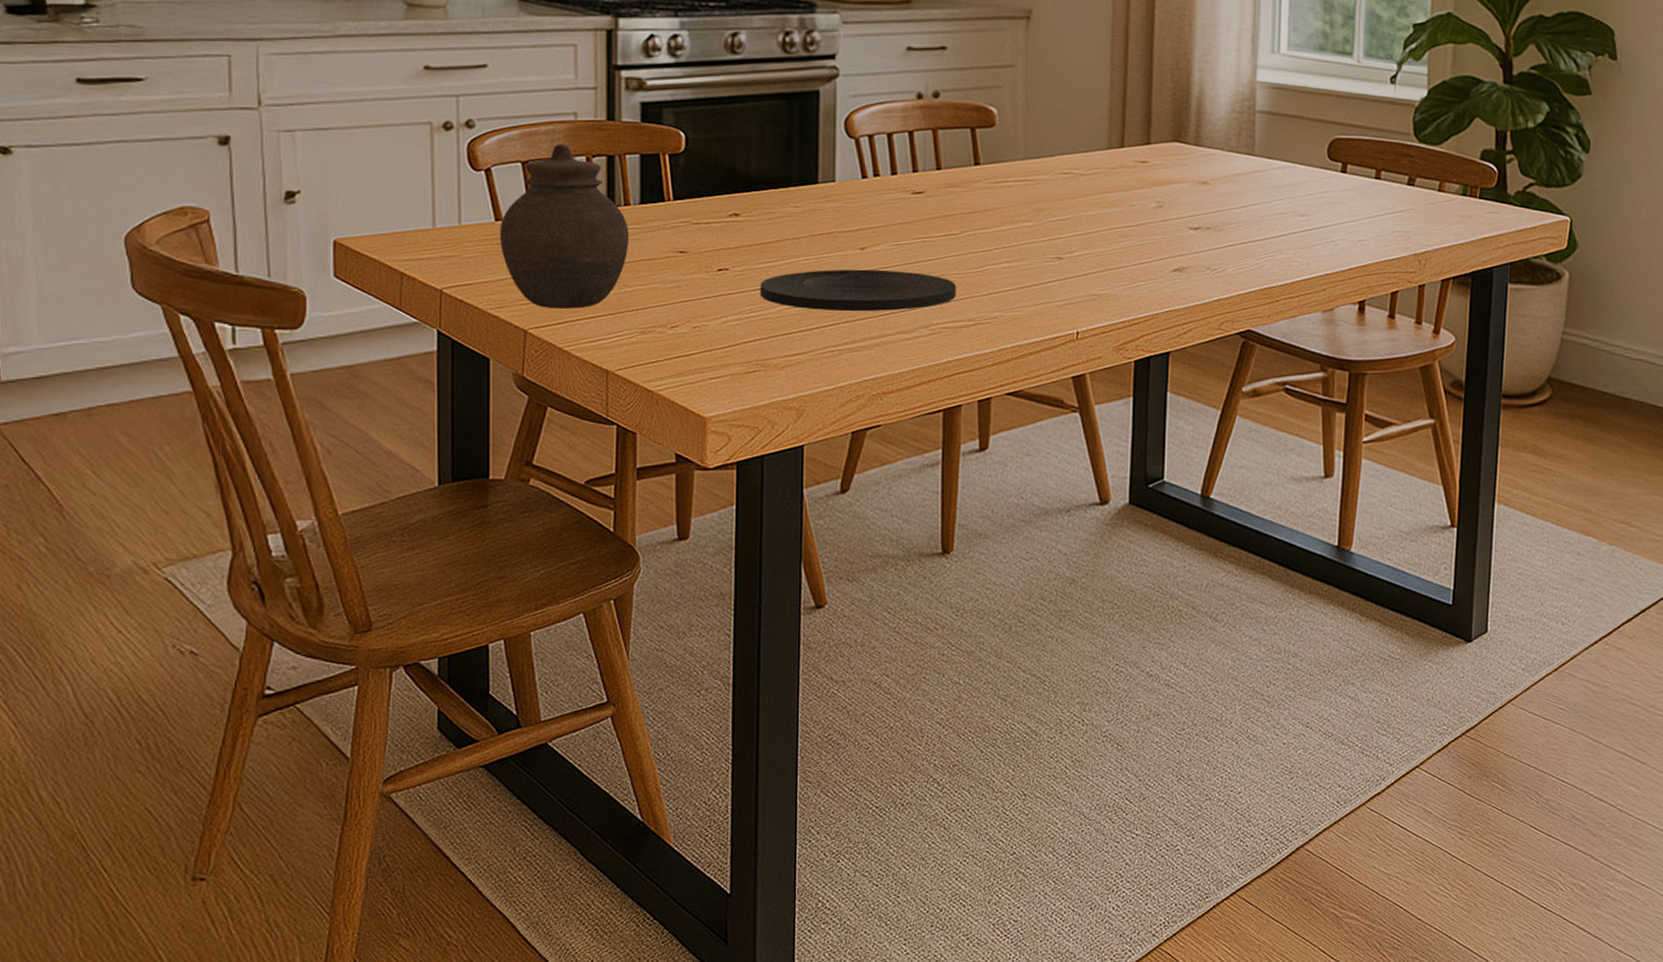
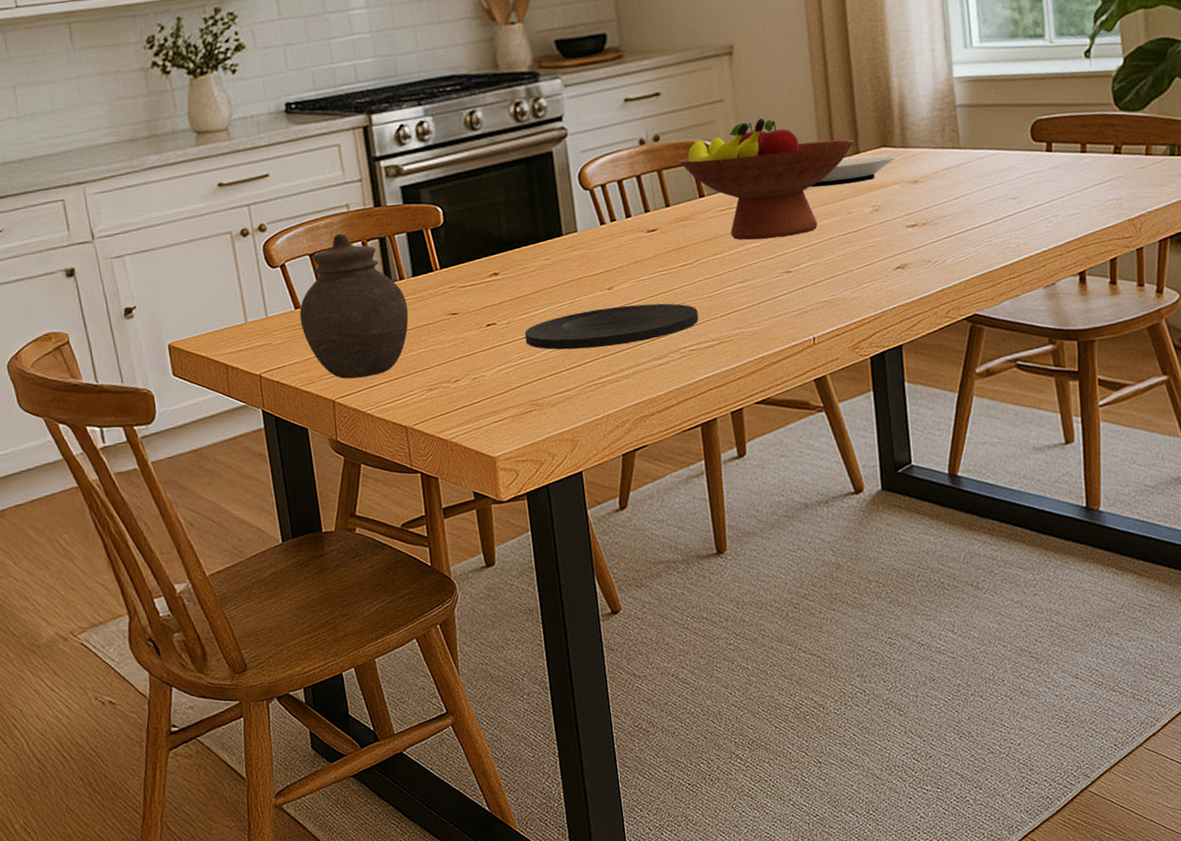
fruit bowl: none [957,92,1147,221] -> present [679,118,855,240]
plate: none [1093,146,1190,175] -> present [809,154,898,188]

